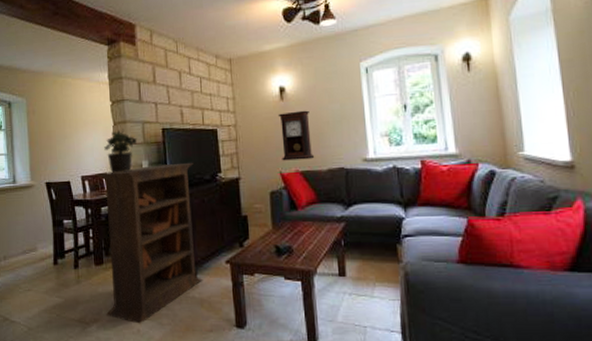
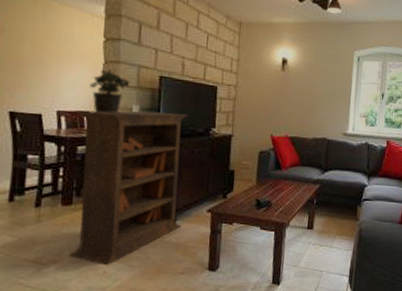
pendulum clock: present [278,110,315,161] -> none [274,82,305,127]

